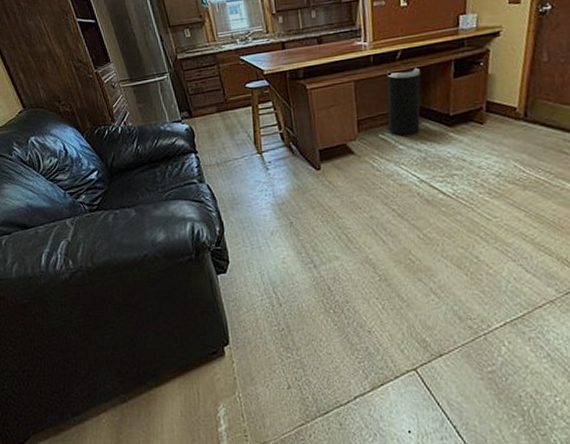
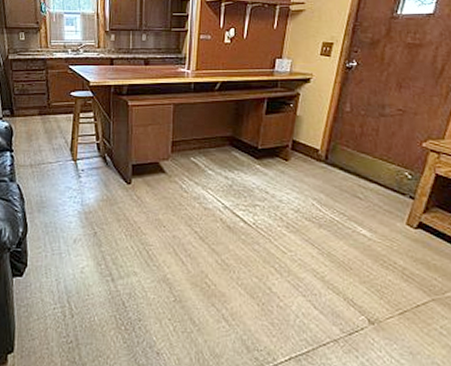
trash can: present [387,67,421,137] -> none [200,99,235,163]

